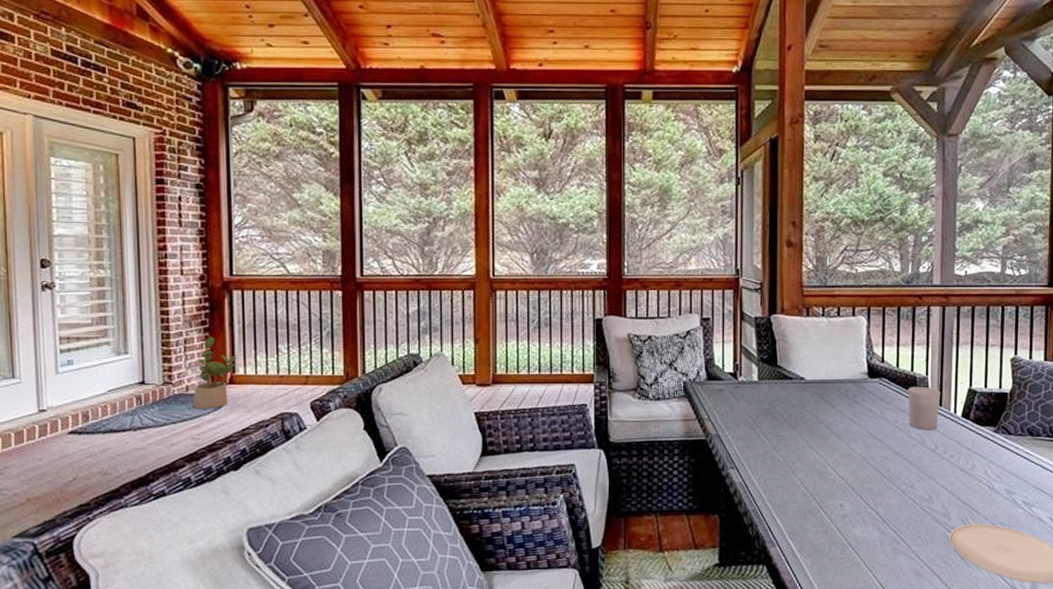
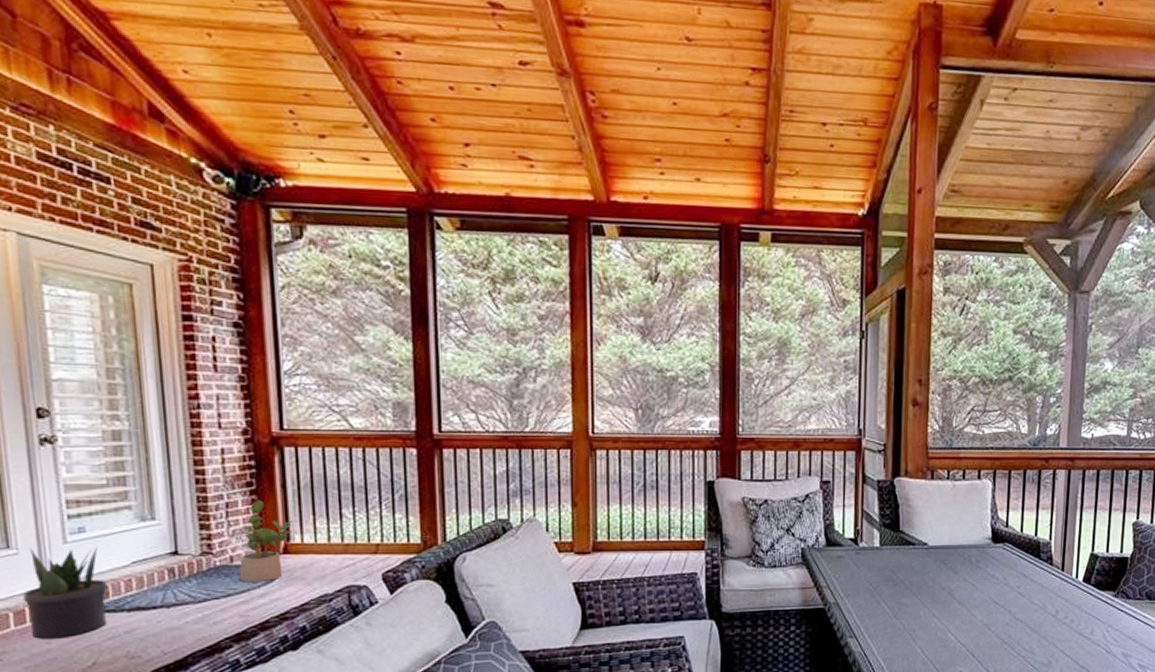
planter: none [23,376,88,457] -> present [23,546,108,640]
candle holder: present [908,387,941,430] -> none [1030,552,1064,596]

